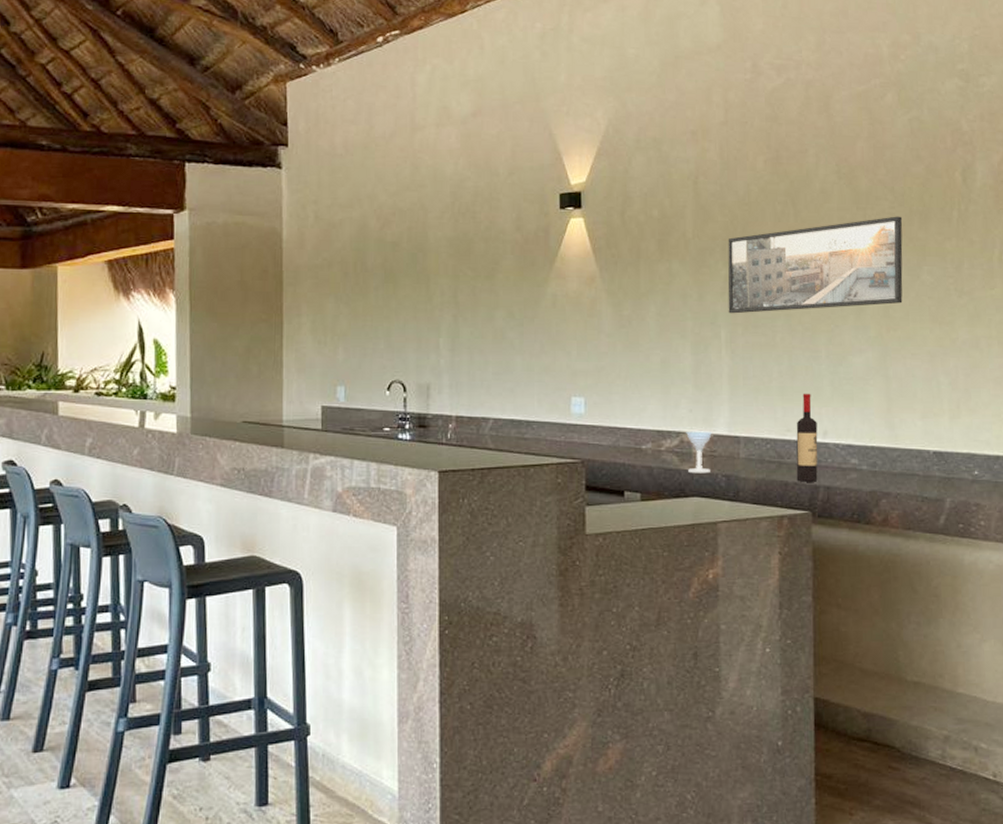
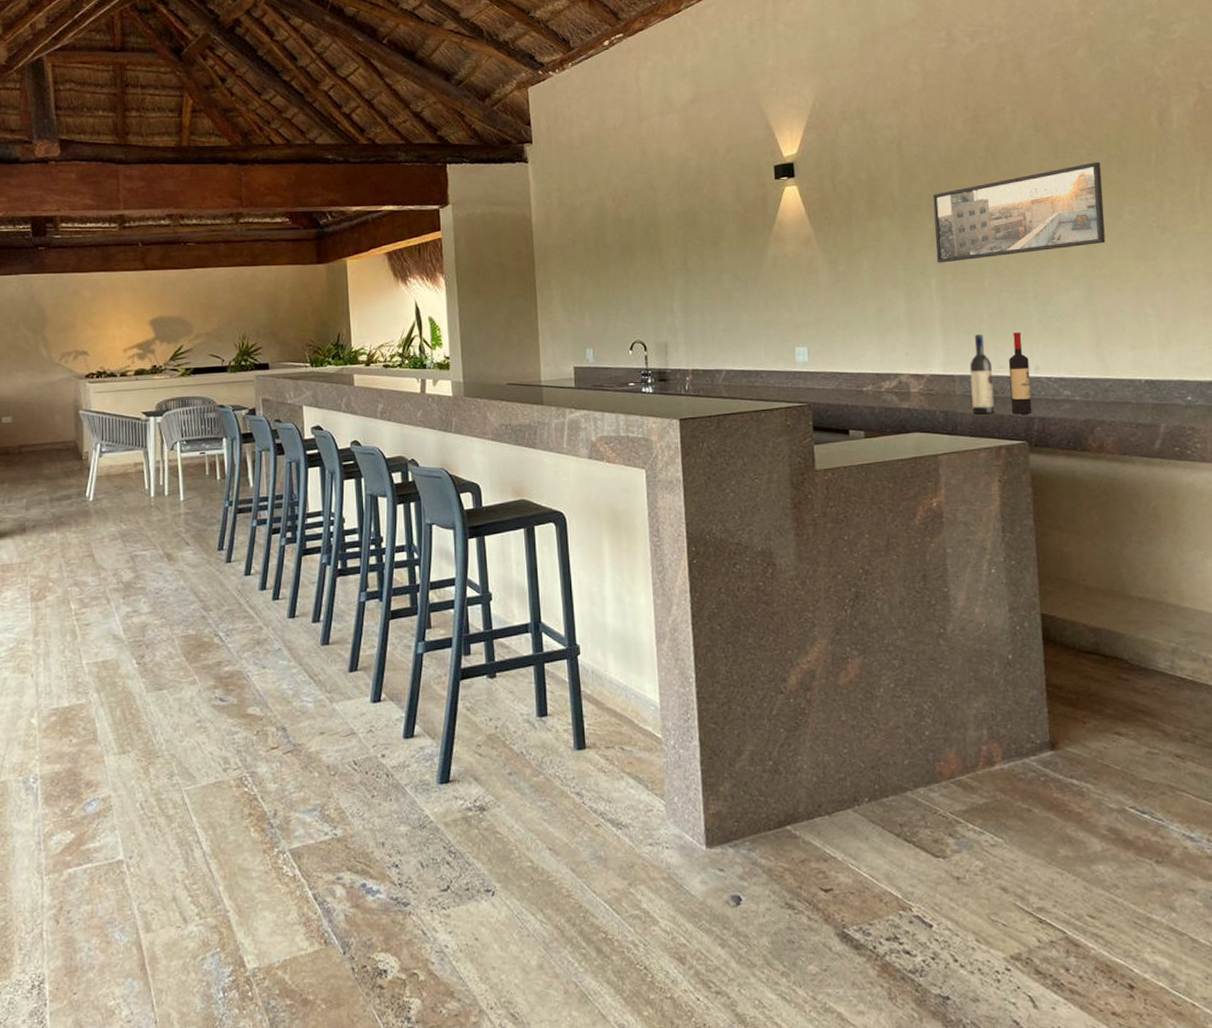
cocktail glass: present [686,431,713,474] -> none [904,371,929,411]
wine bottle: none [755,393,780,479] -> present [969,334,995,414]

